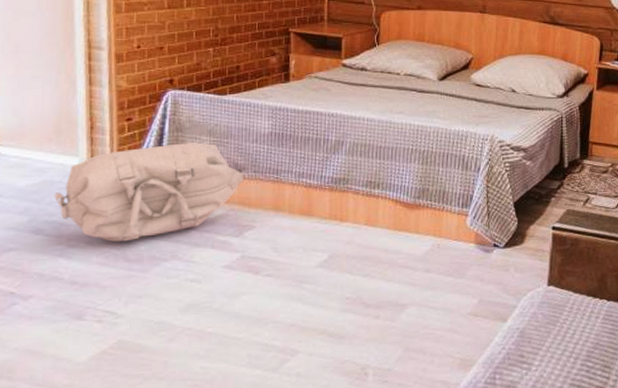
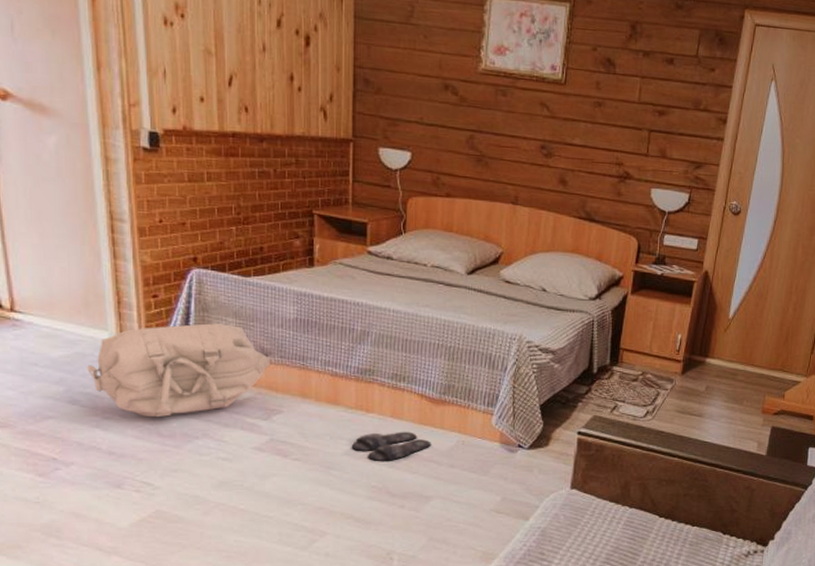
slippers: none [326,238,406,271] -> present [352,432,431,461]

